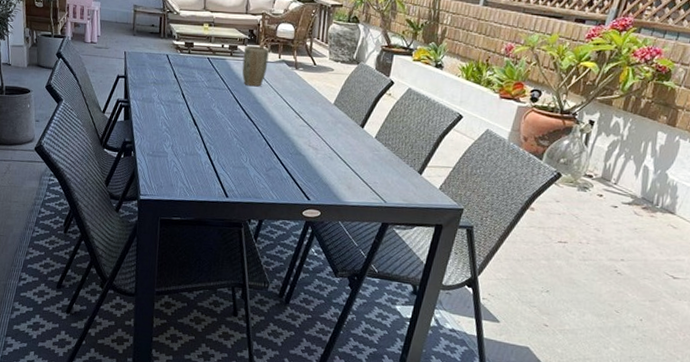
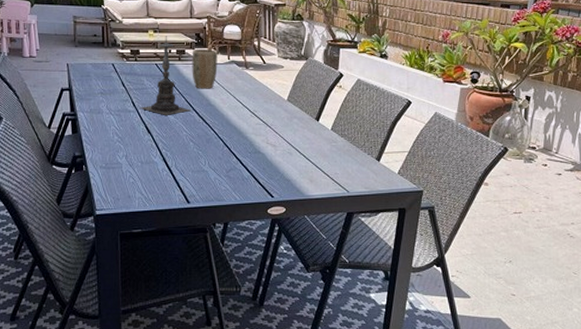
candle holder: none [189,30,238,110] -> present [140,36,192,115]

